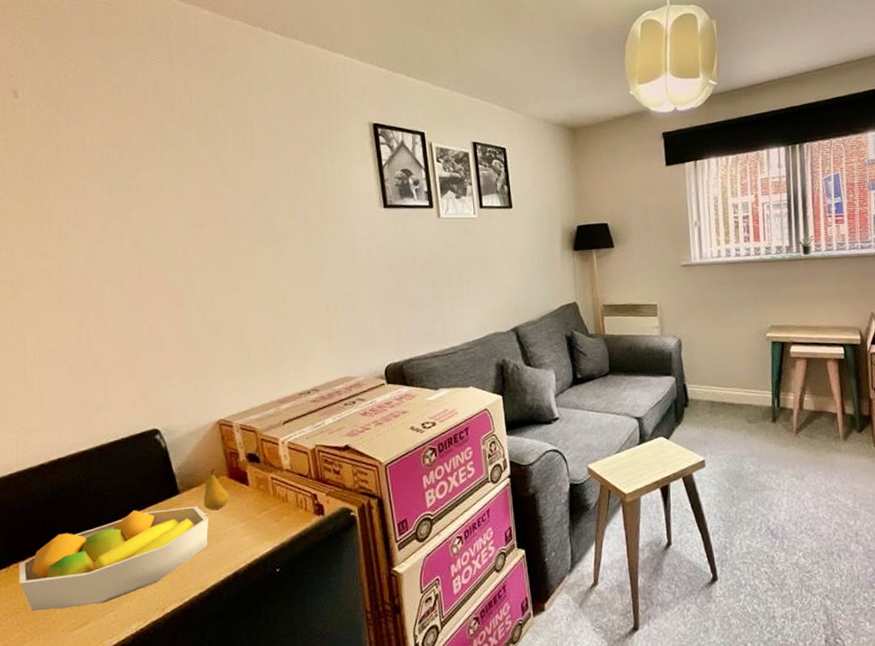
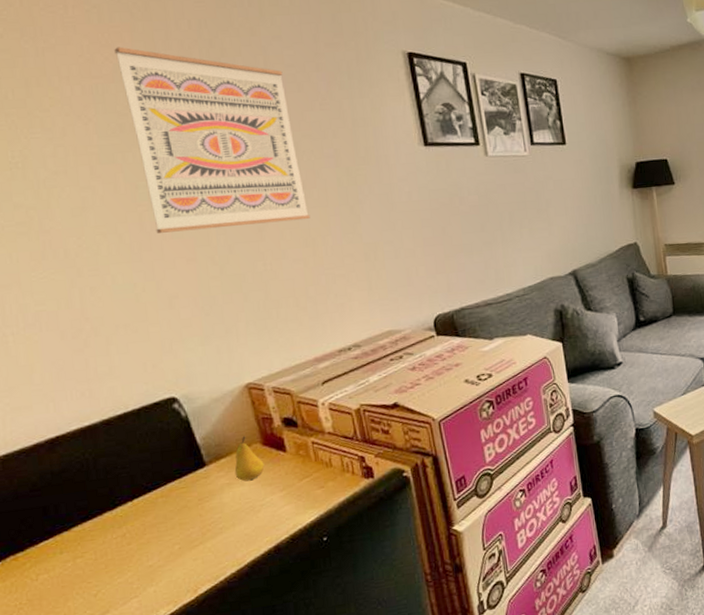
fruit bowl: present [18,506,208,611] -> none [17,478,243,606]
wall art: none [129,119,282,282] -> present [114,47,311,233]

